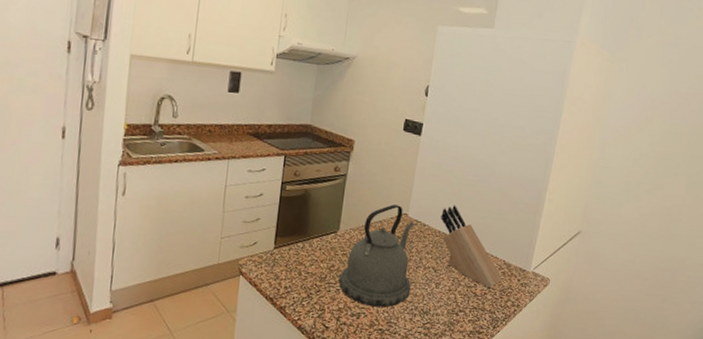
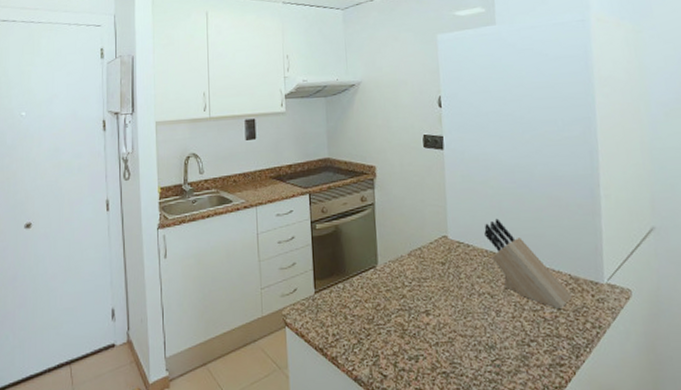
kettle: present [338,204,415,308] -> none [387,228,469,347]

